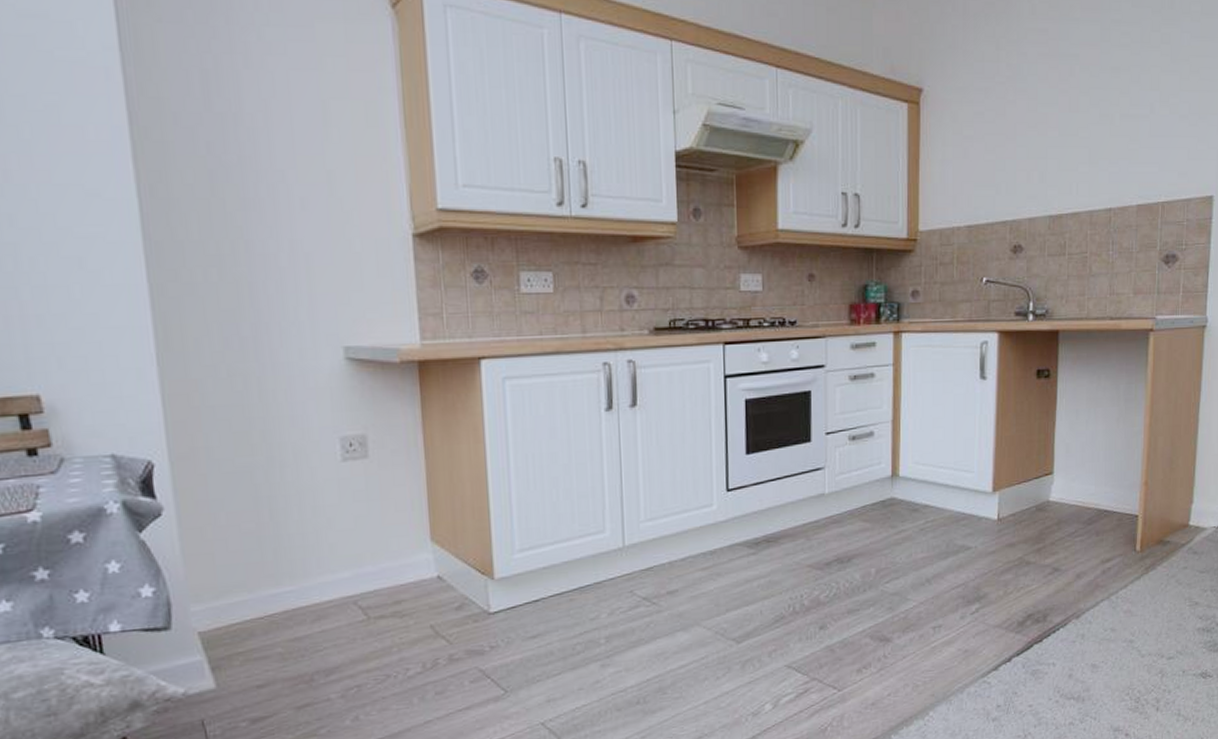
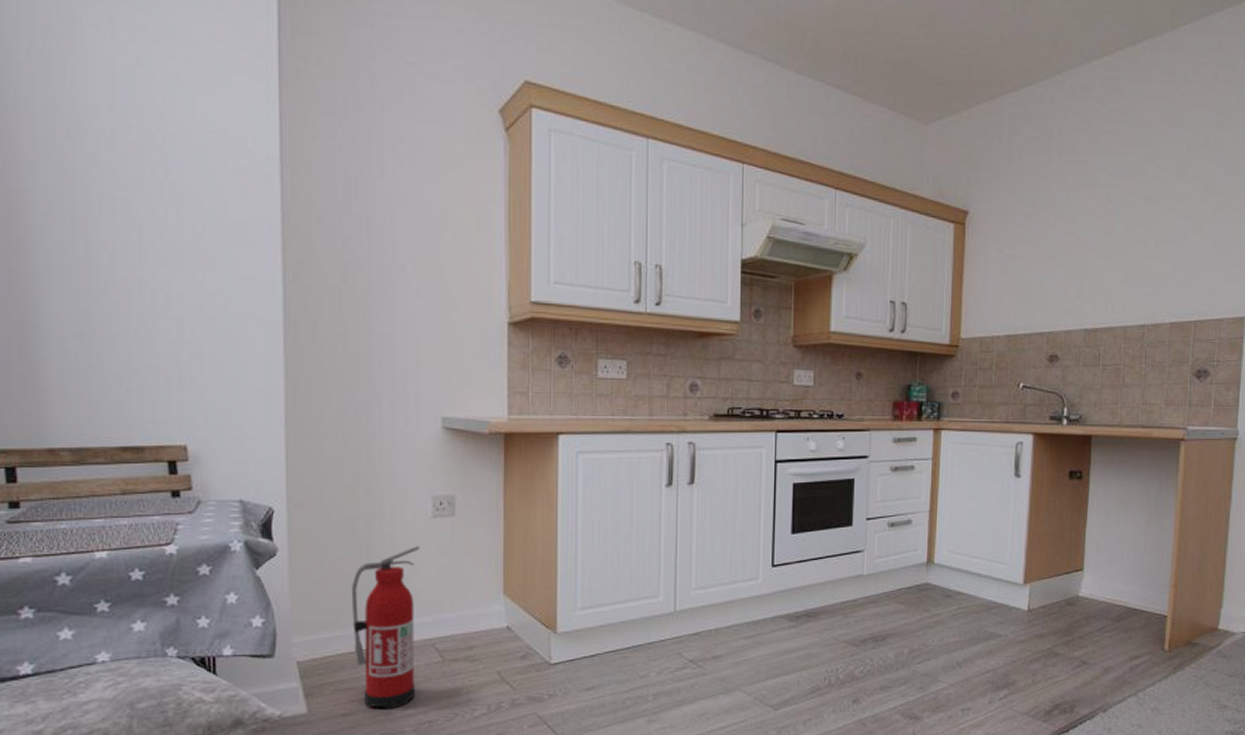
fire extinguisher: none [254,493,340,677] -> present [351,545,421,709]

